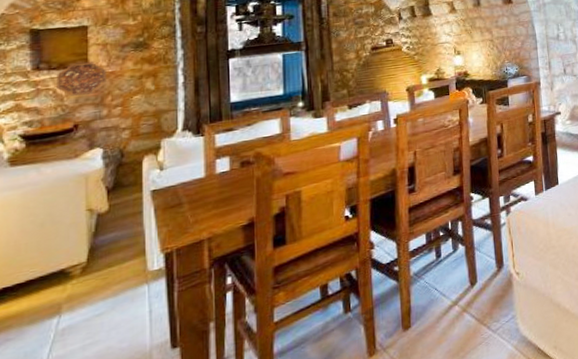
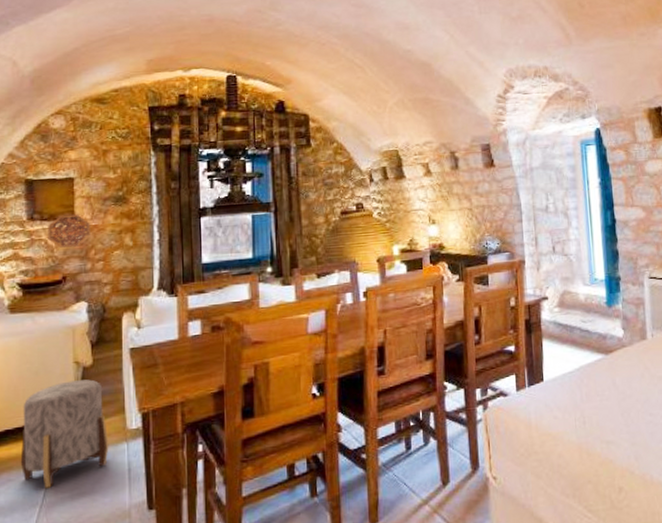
stool: none [21,225,127,343] -> present [20,379,109,488]

